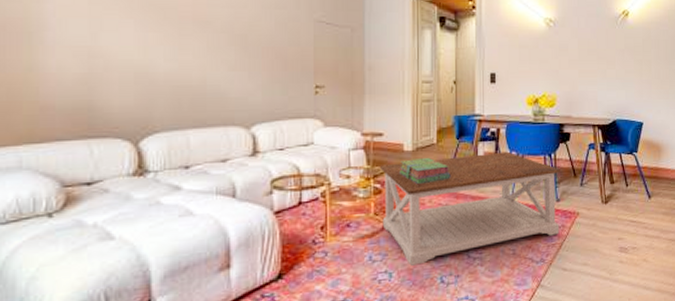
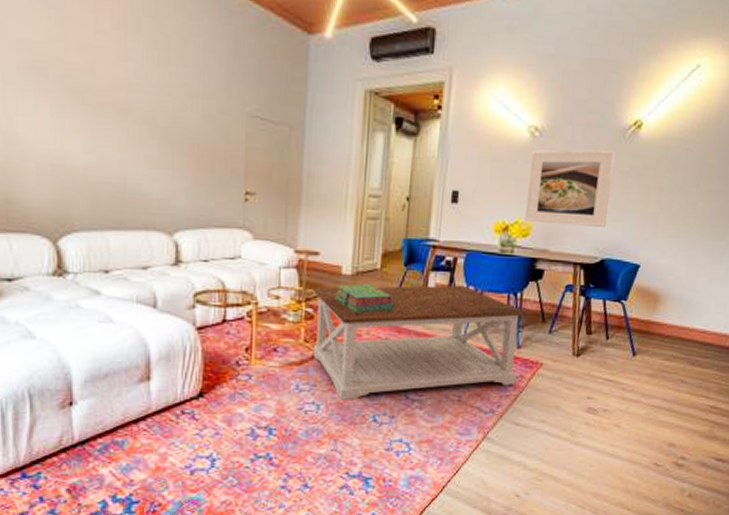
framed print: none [550,33,613,95] -> present [525,149,615,227]

